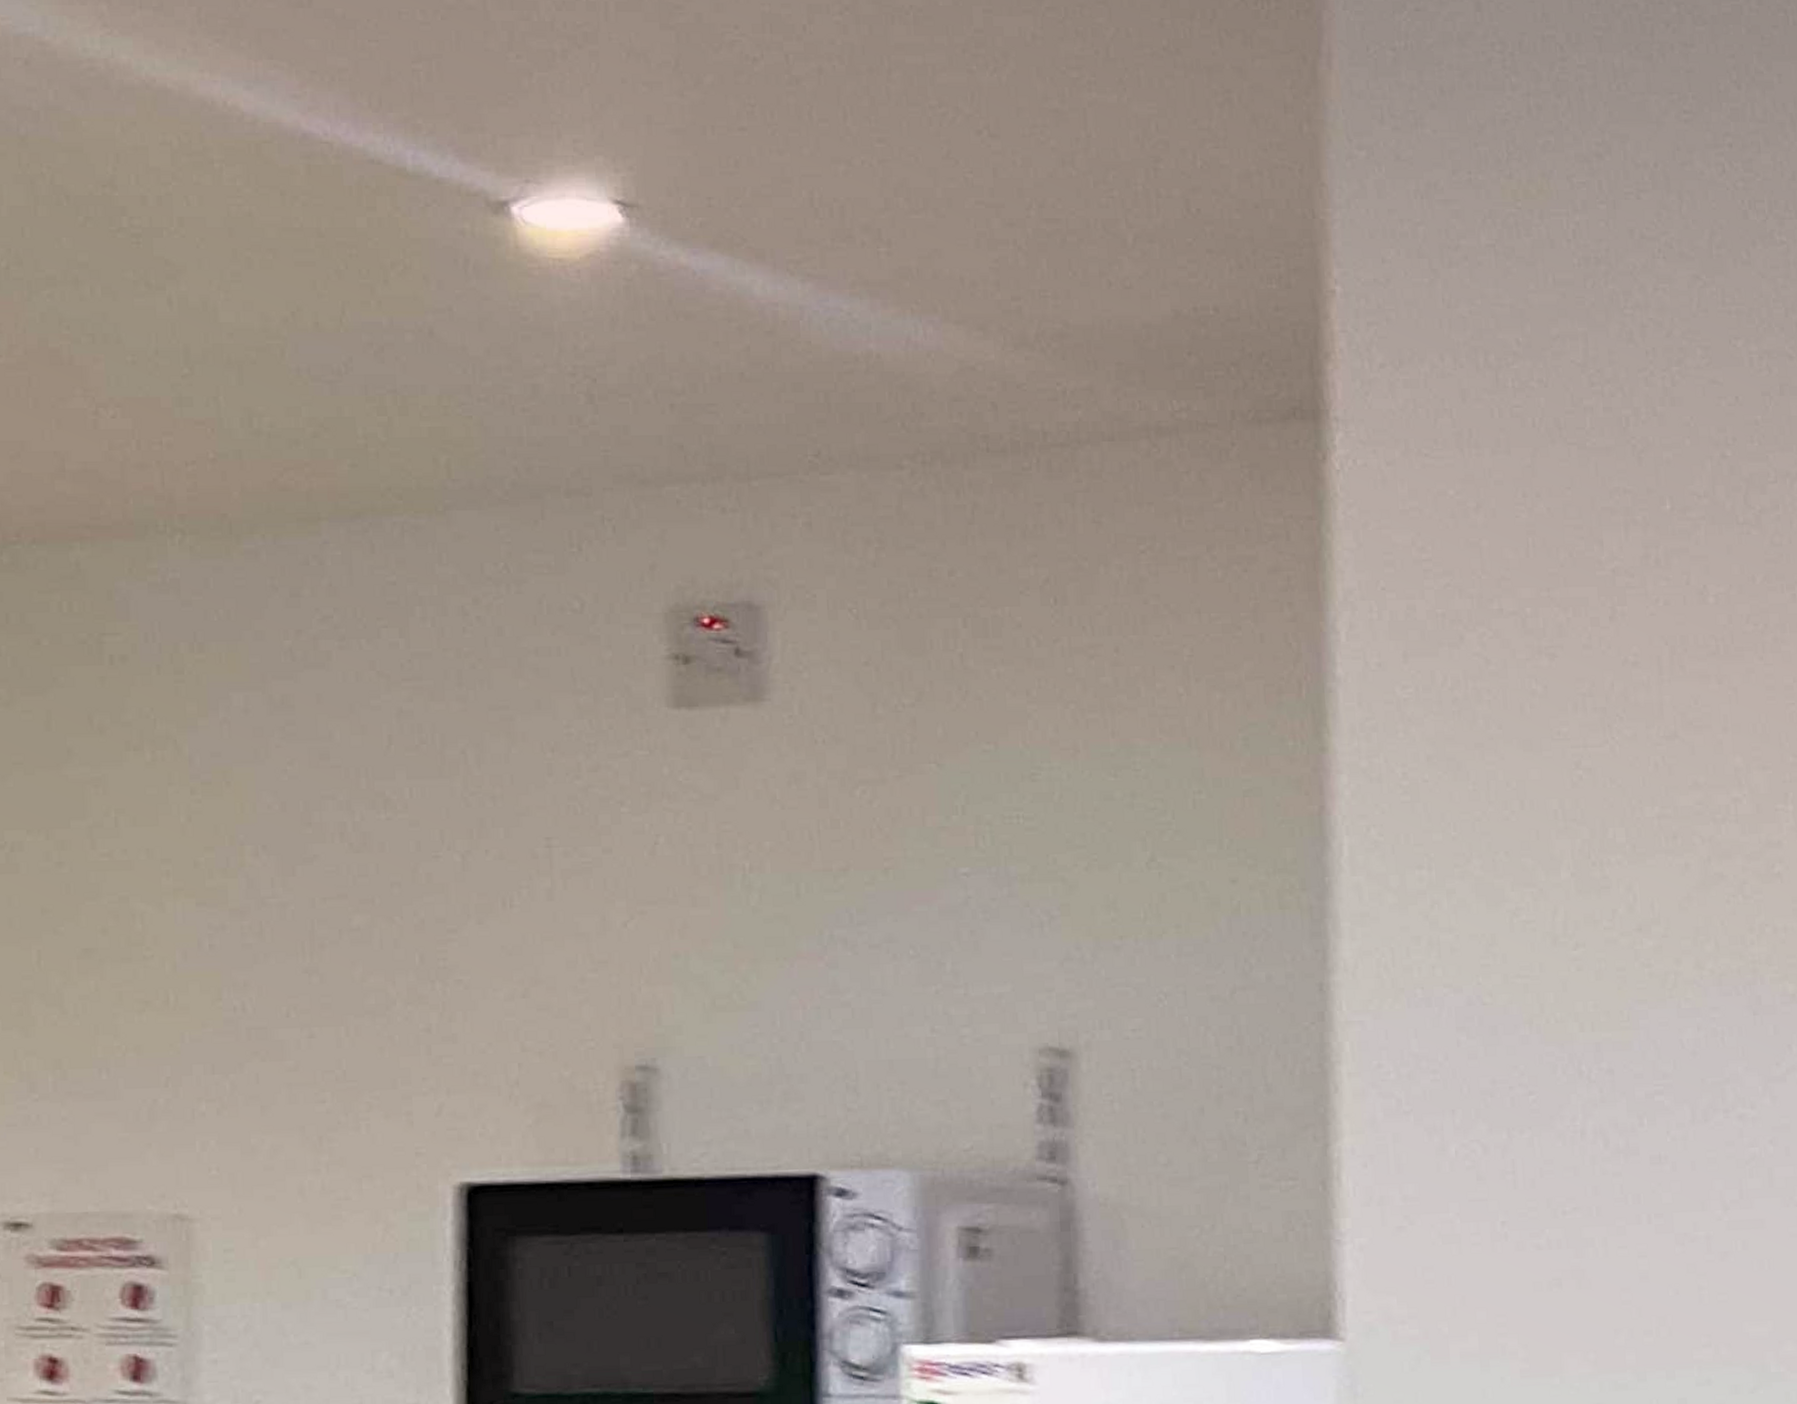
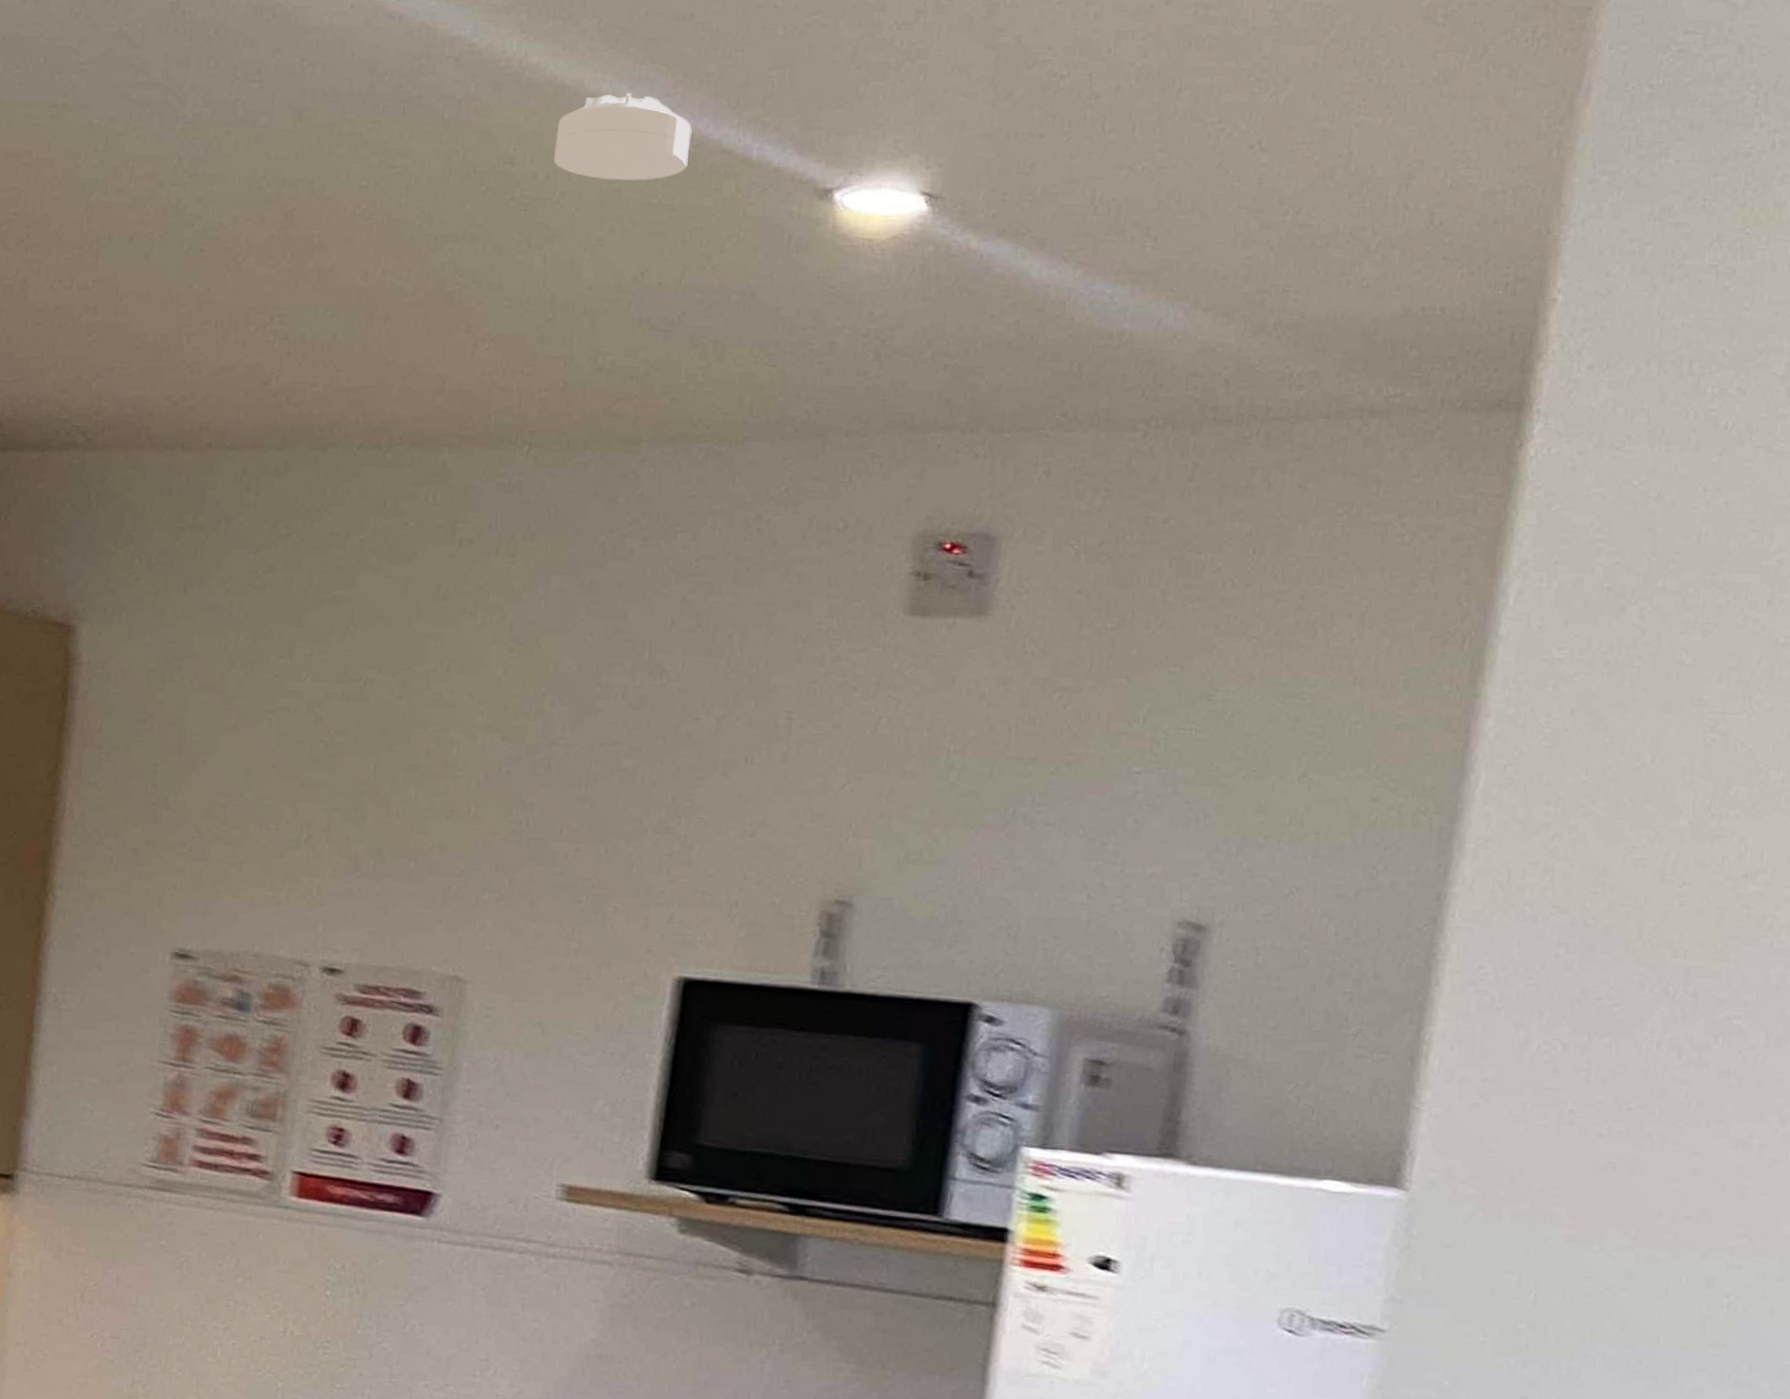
smoke detector: none [163,95,330,201] -> present [554,92,692,181]

